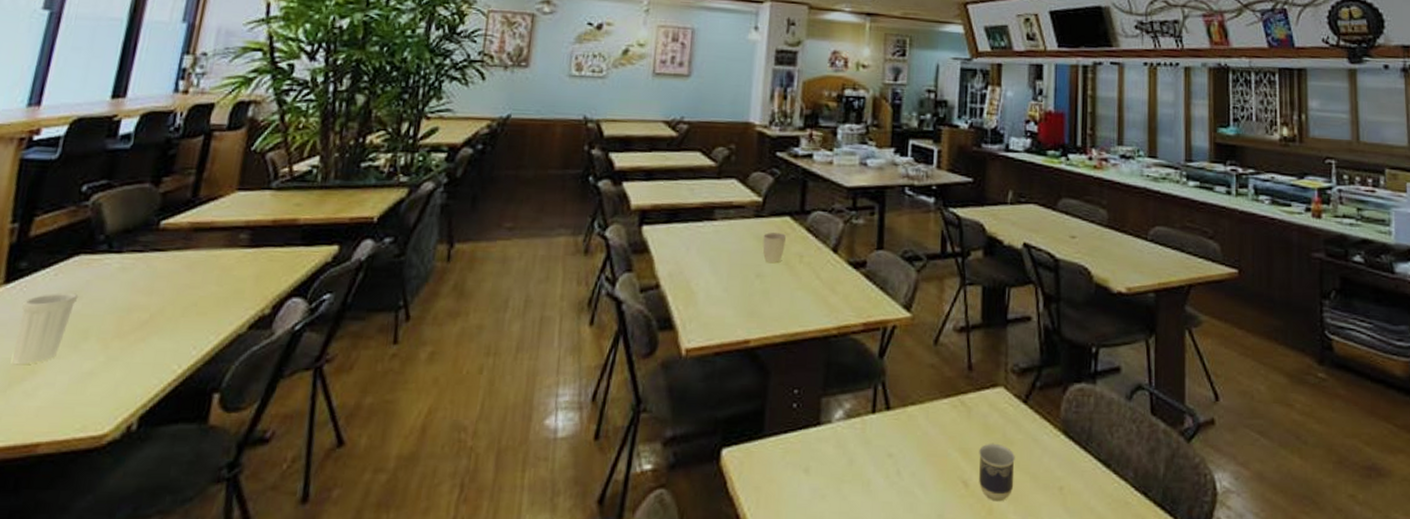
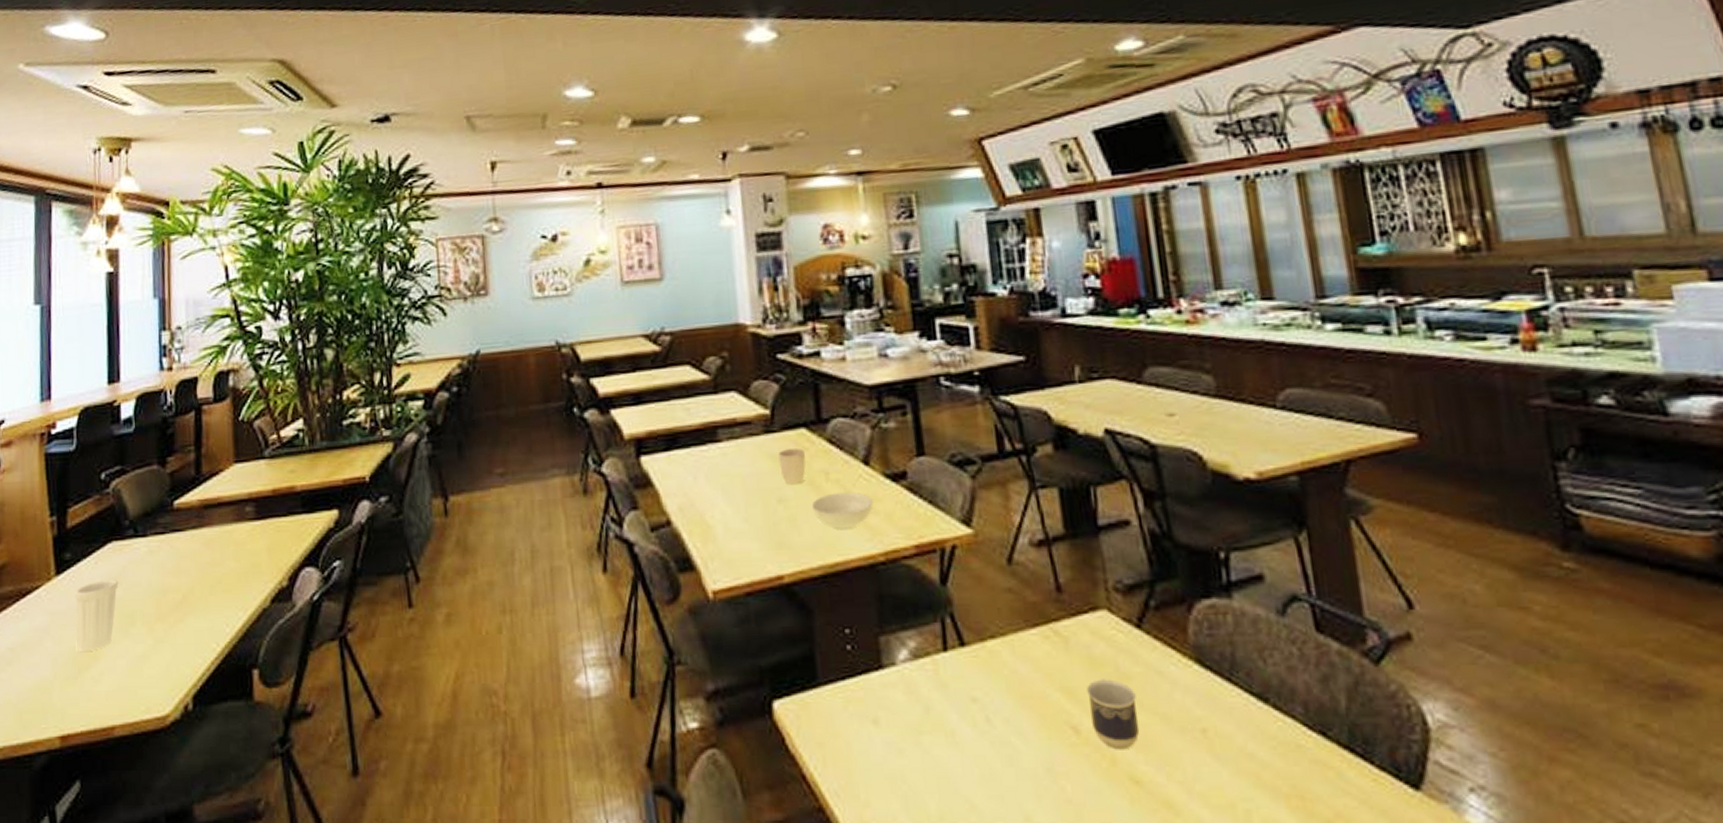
bowl: none [783,273,836,306] -> present [811,492,874,530]

